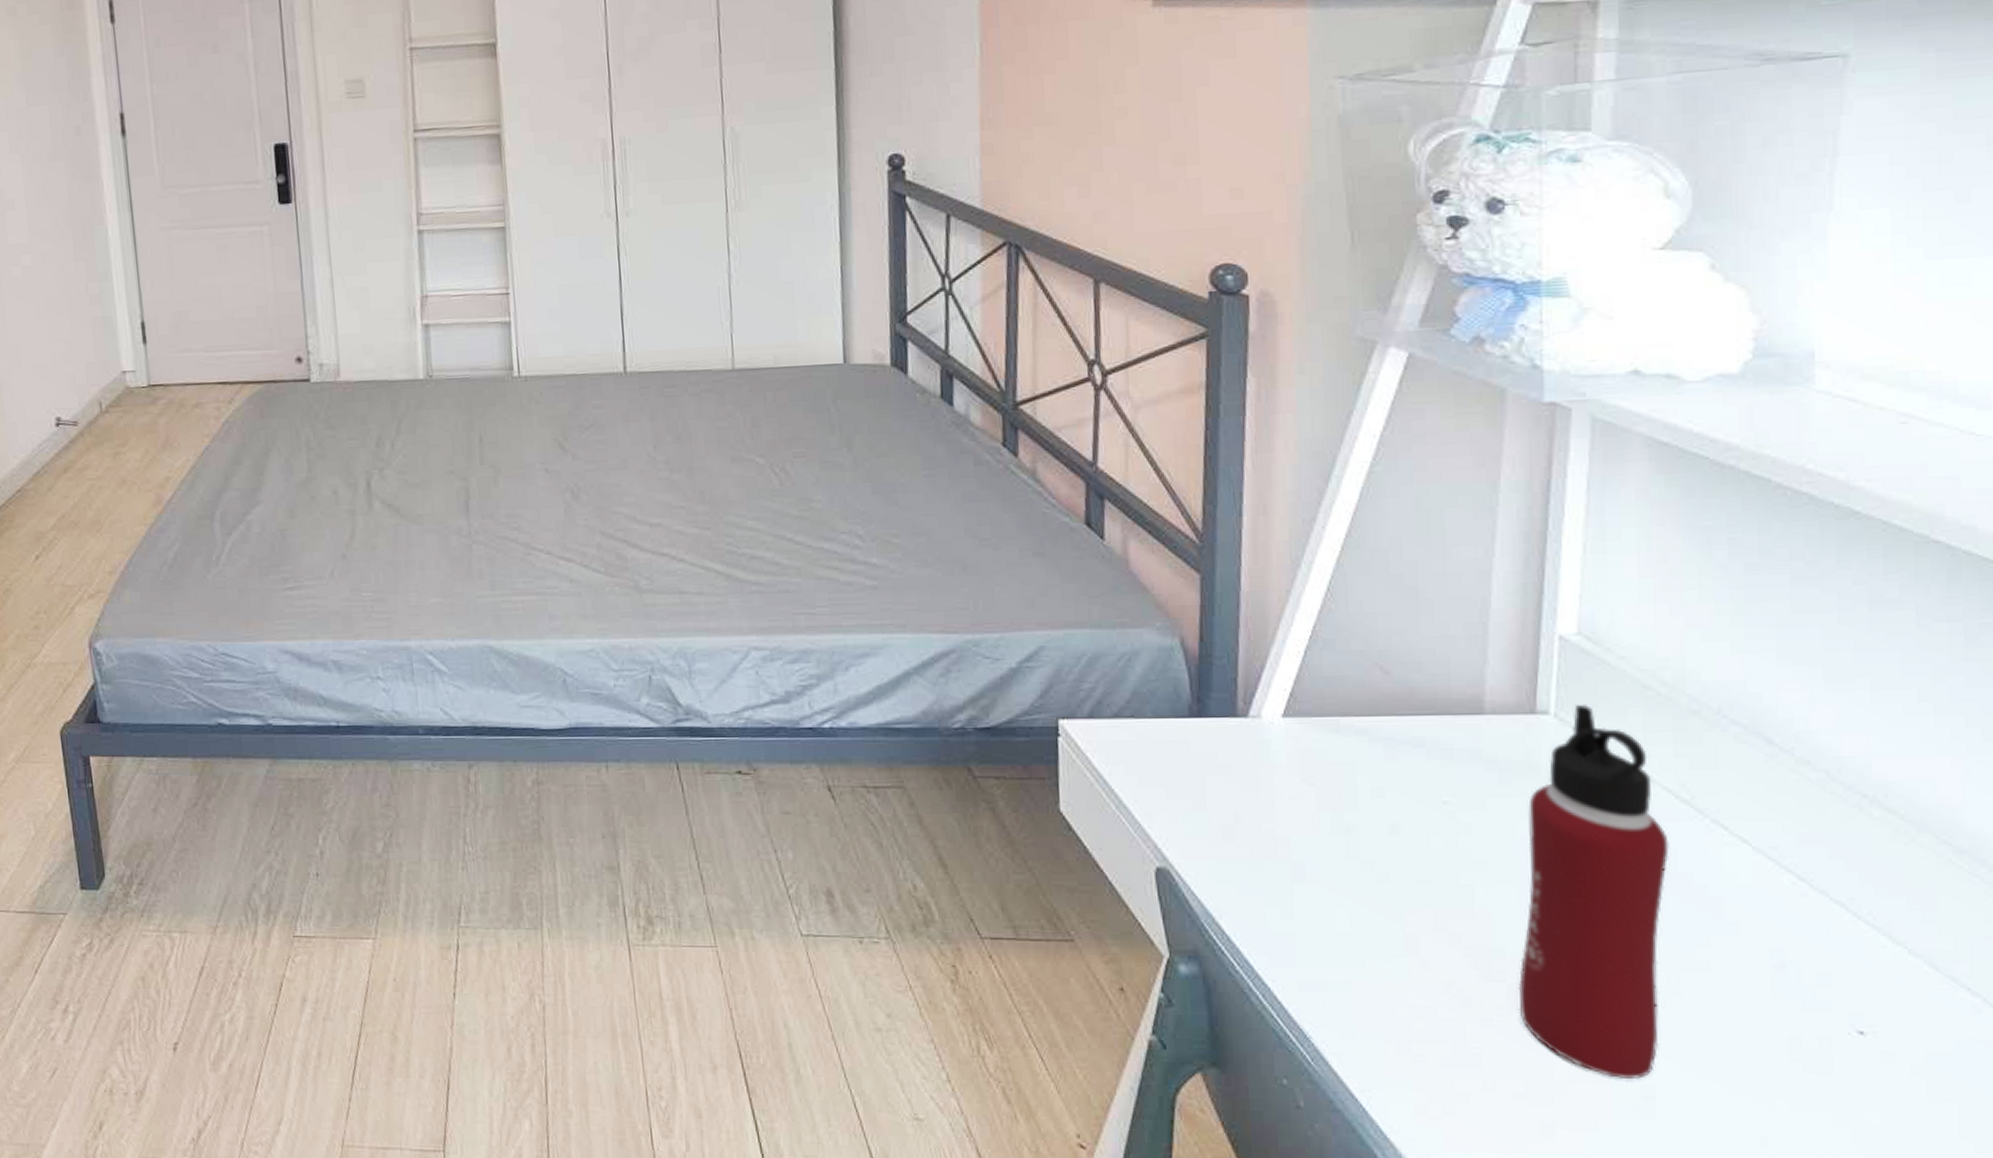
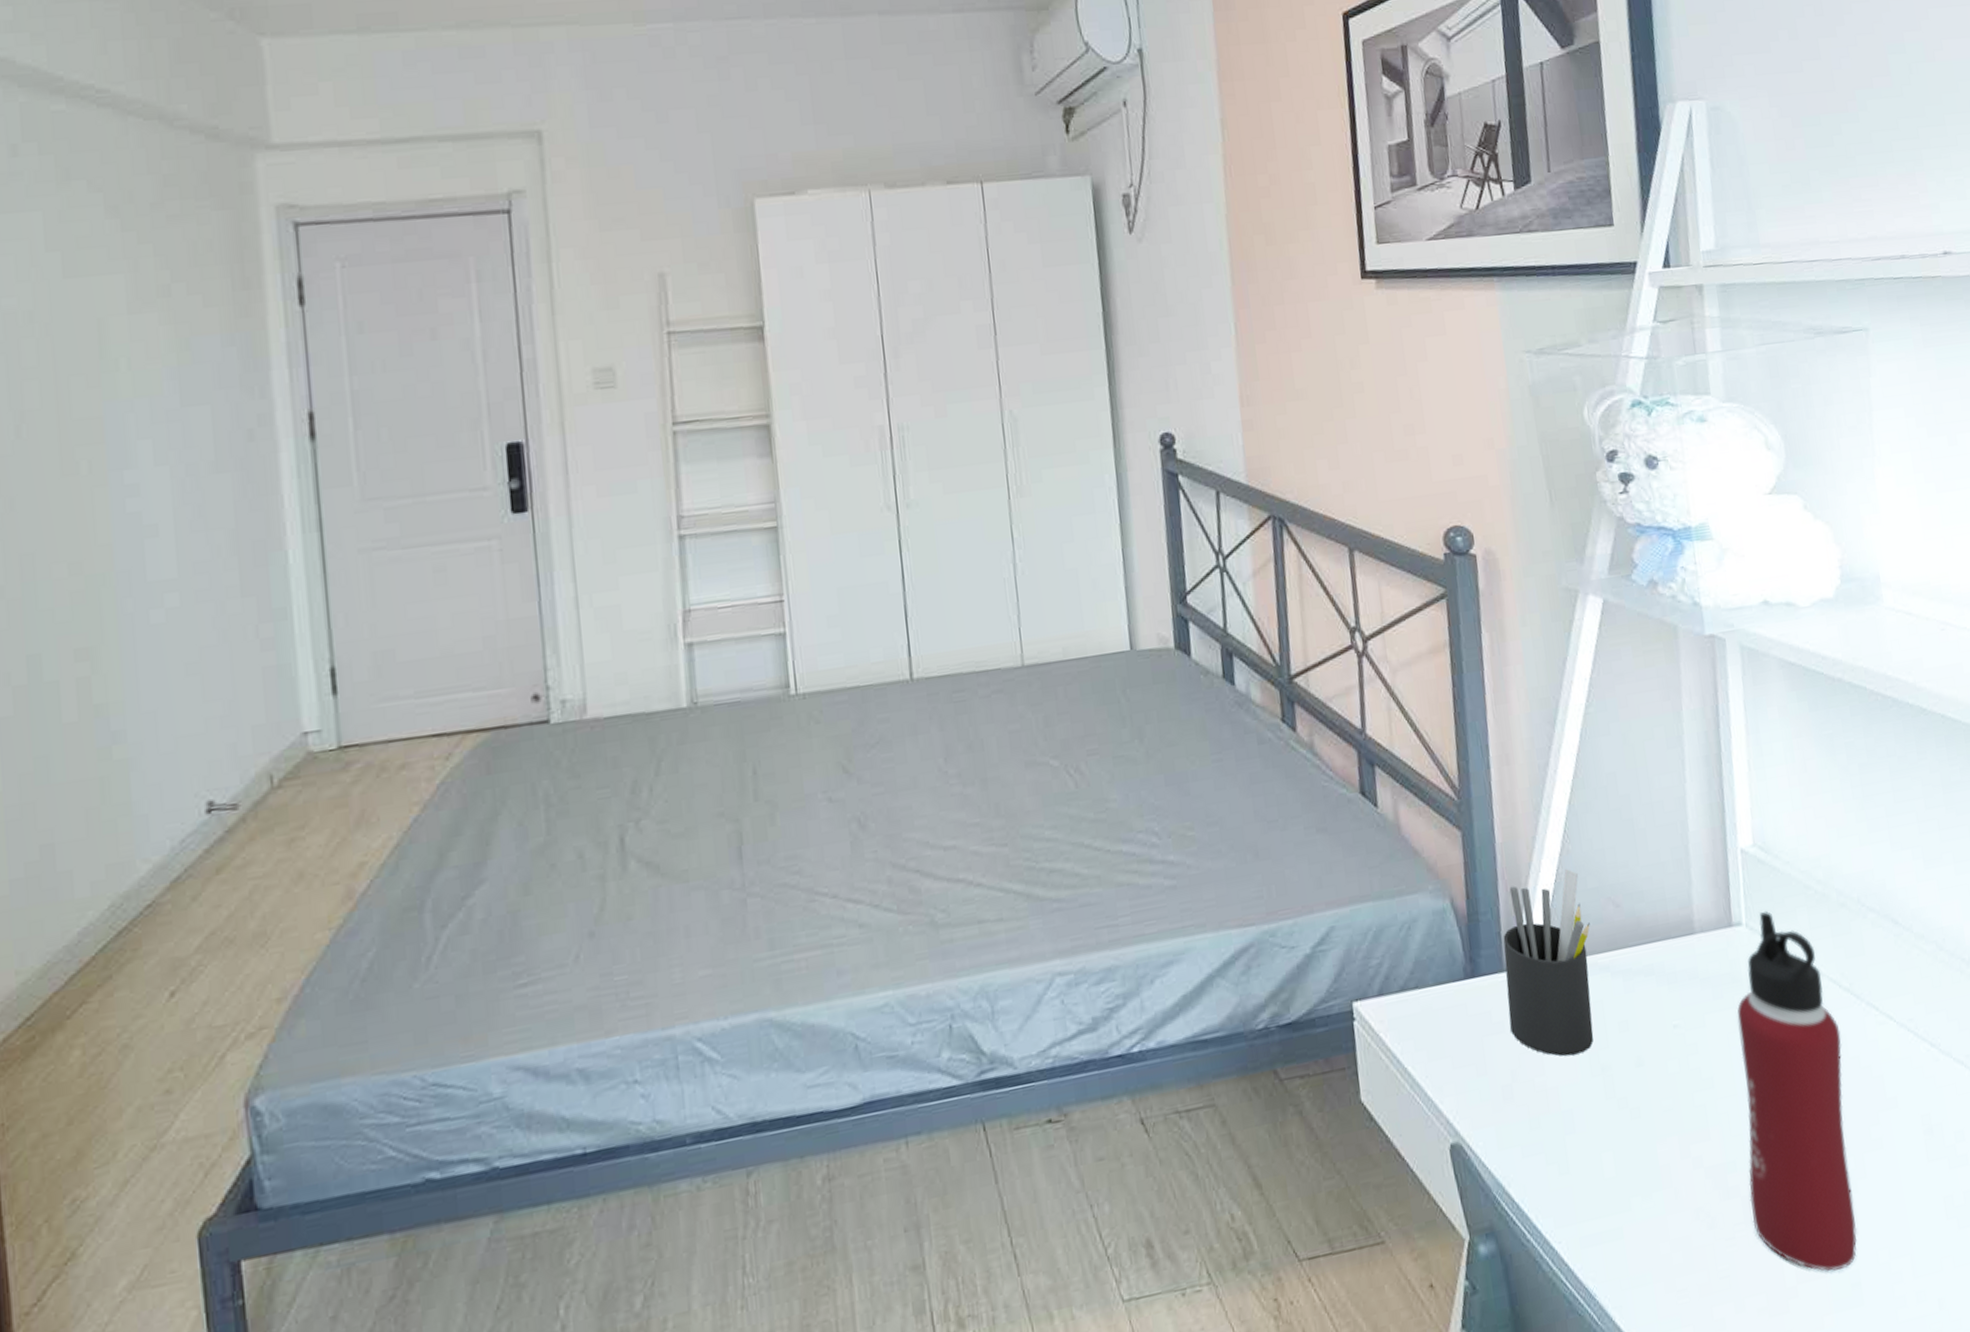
pen holder: none [1238,627,1349,810] -> present [1503,869,1594,1057]

